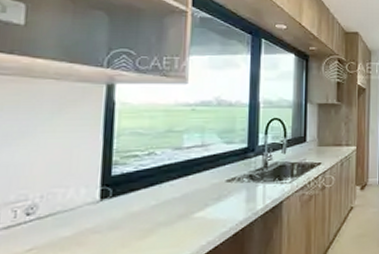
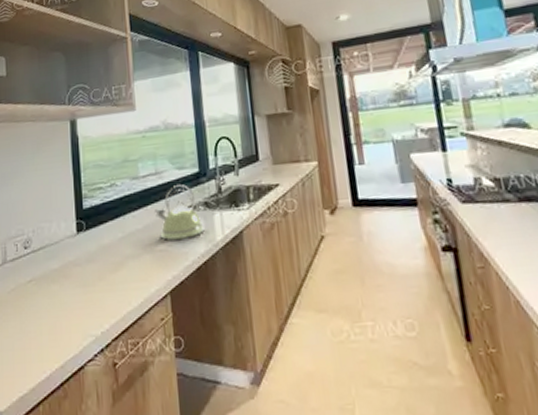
kettle: none [196,158,246,209] -> present [155,184,204,240]

